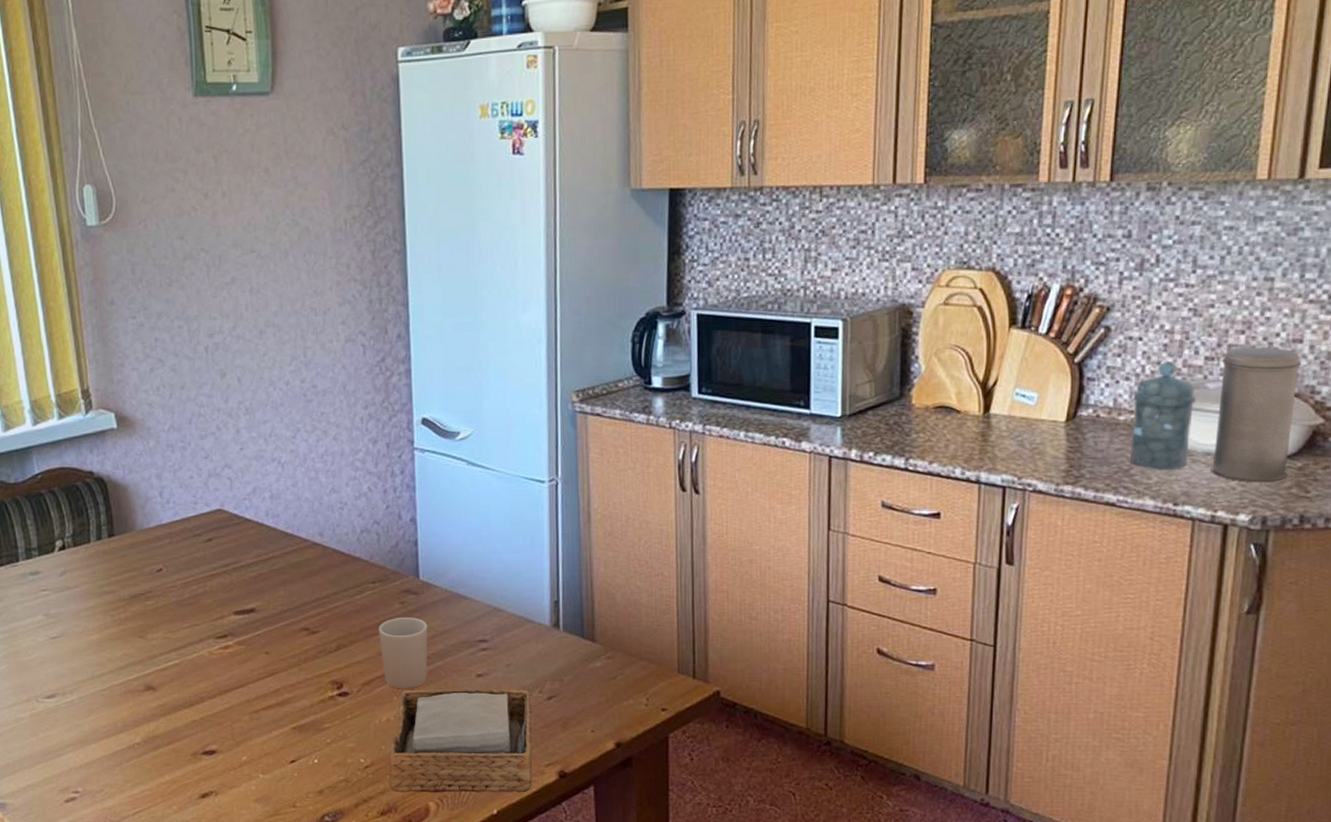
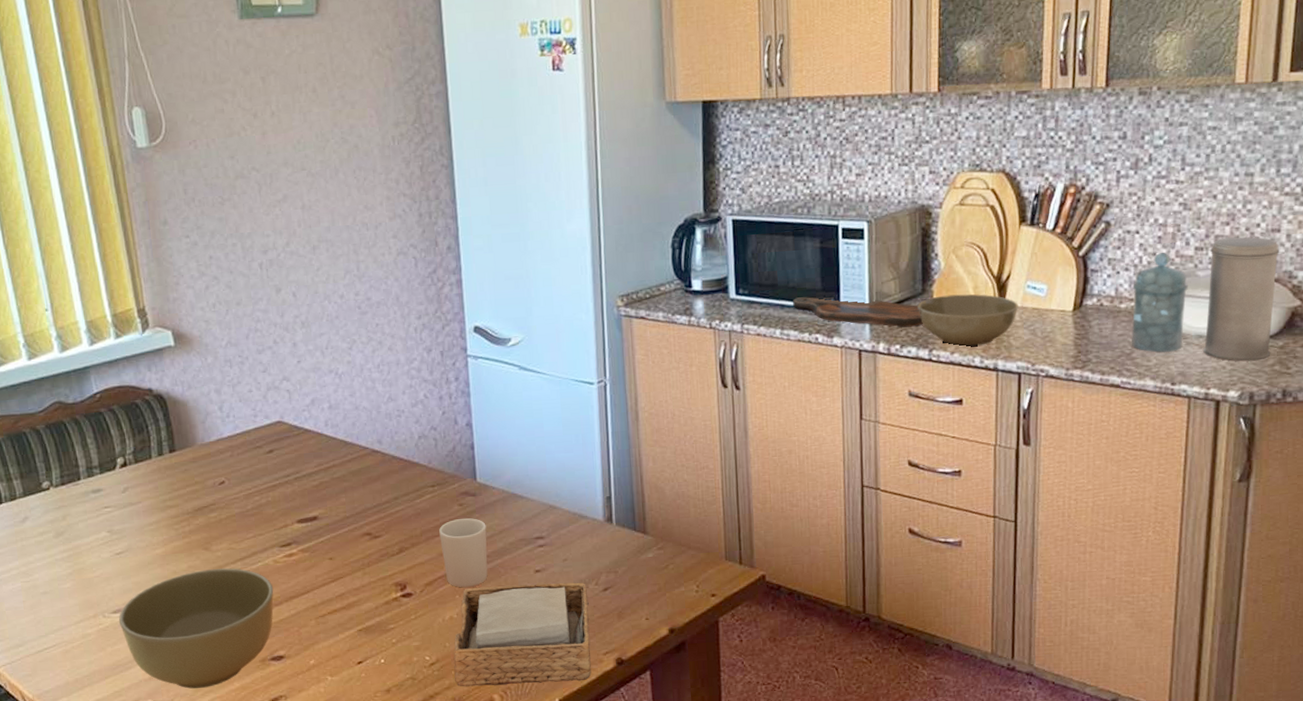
bowl: none [51,658,208,779] -> present [118,568,274,689]
cutting board: none [759,398,900,434] -> present [793,297,923,327]
bowl: none [894,400,1005,456] -> present [917,293,1018,346]

